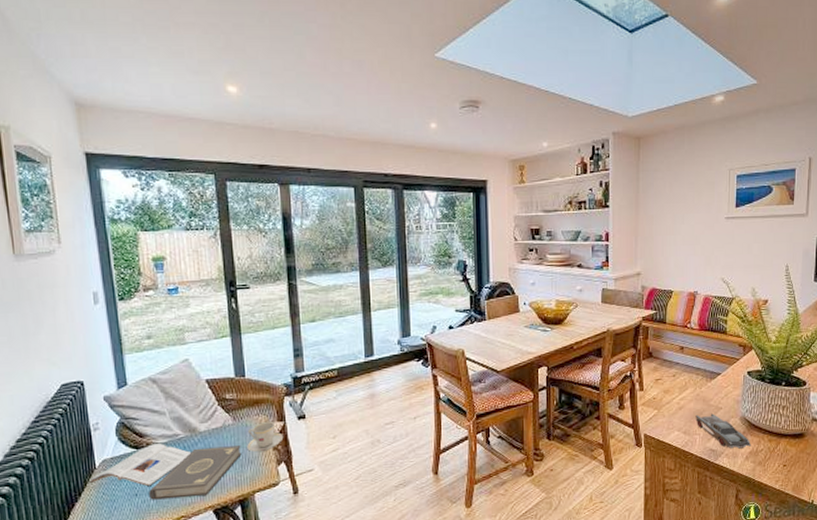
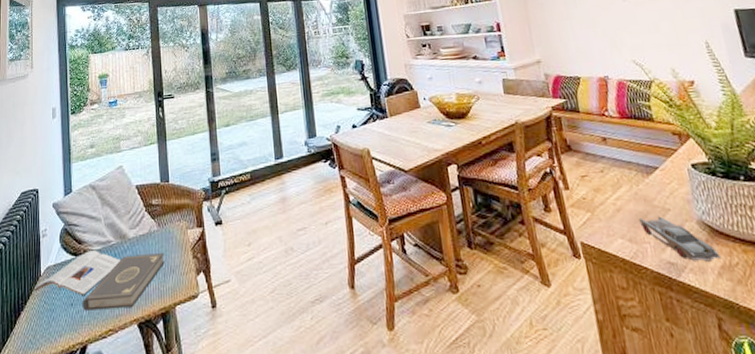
teacup: present [247,421,284,453] -> none [169,227,203,261]

